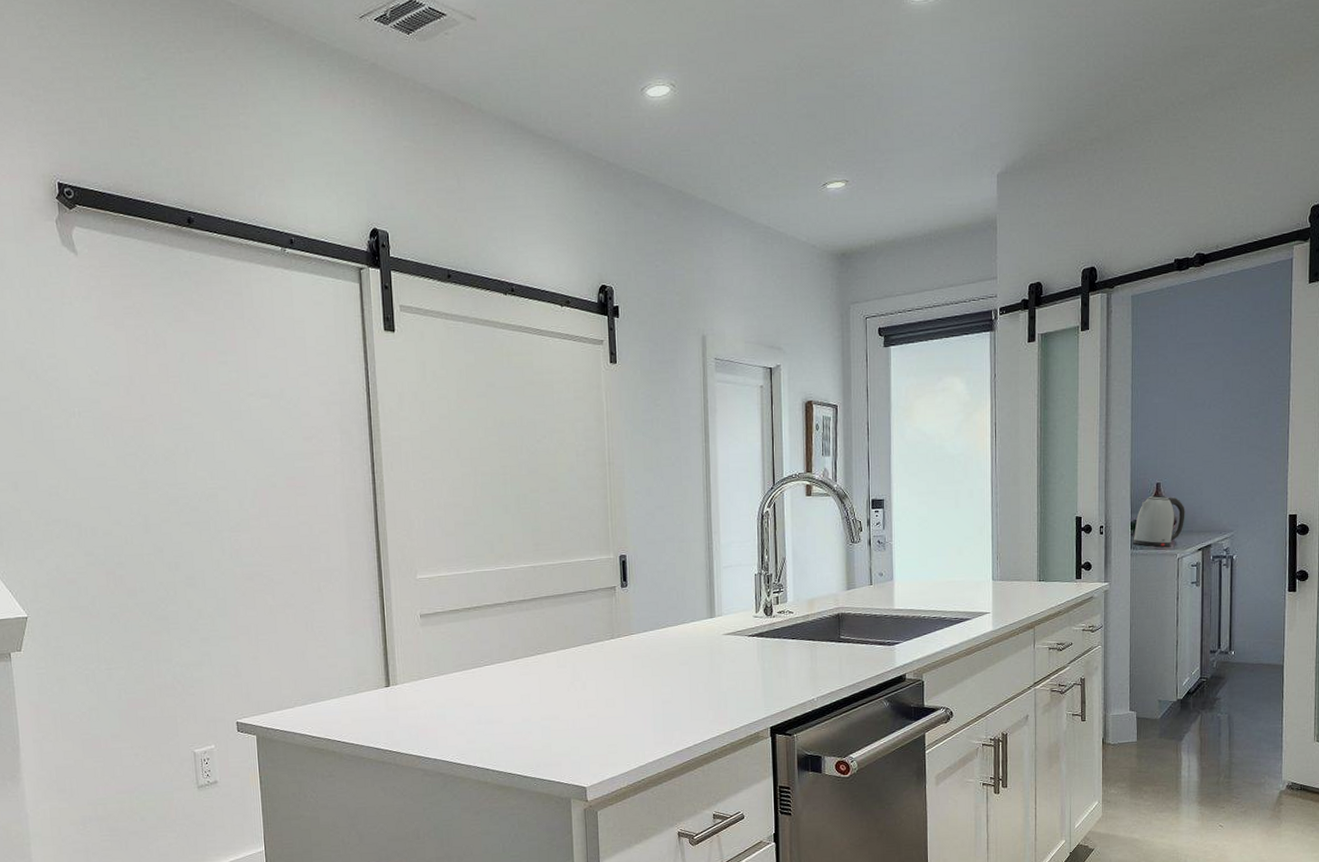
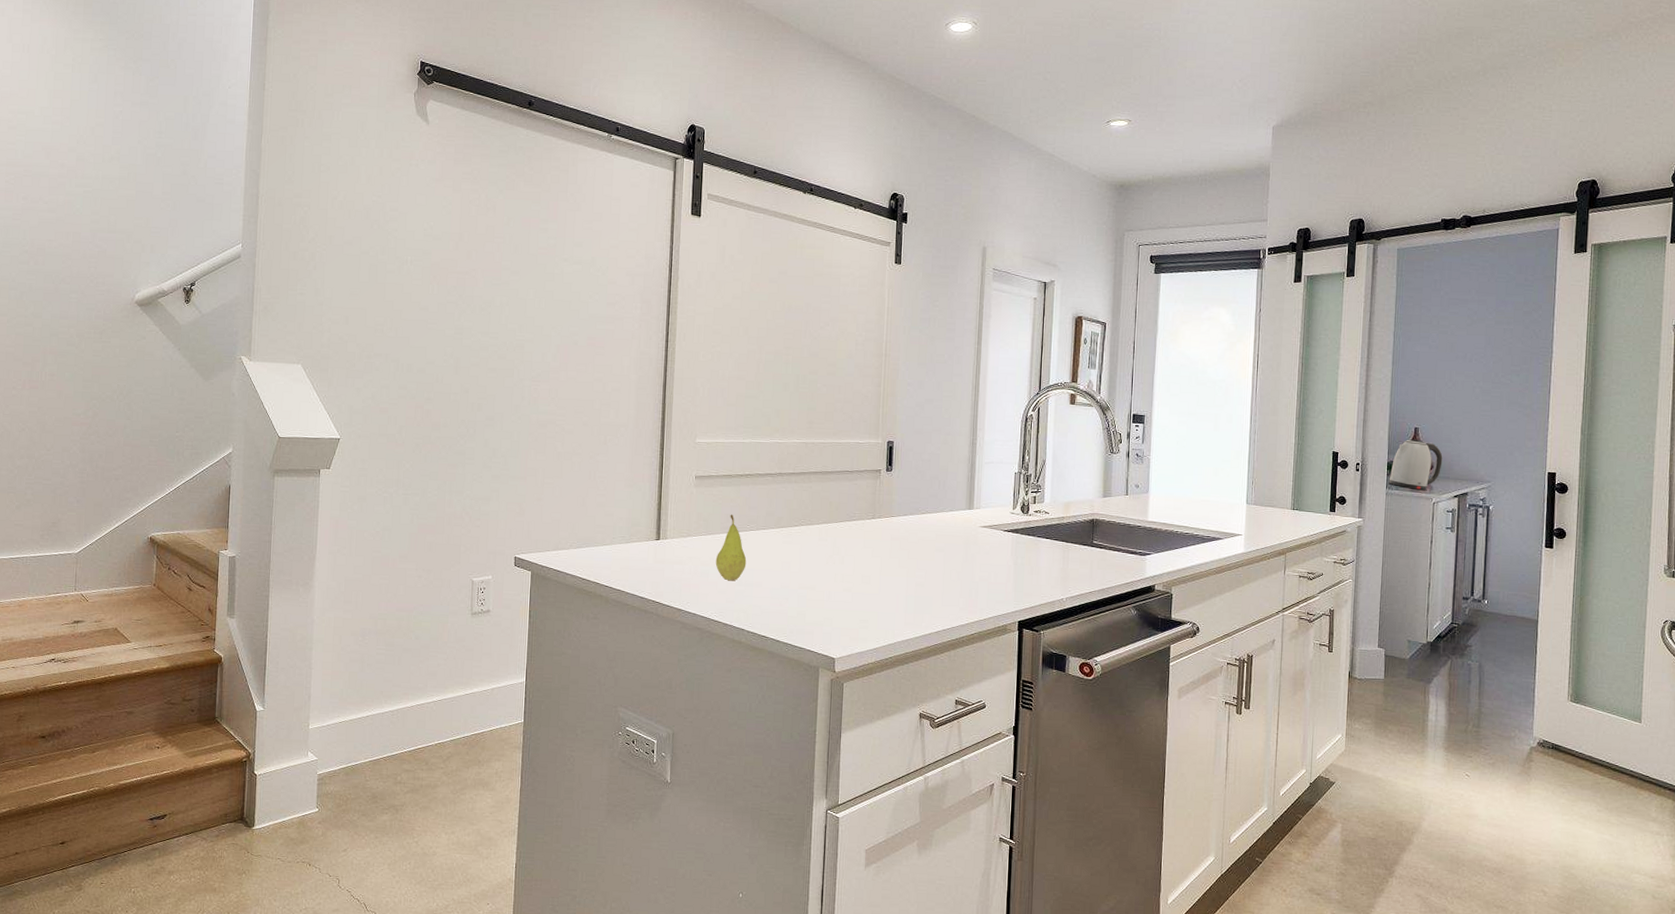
fruit: none [451,651,484,721] -> present [715,514,747,581]

